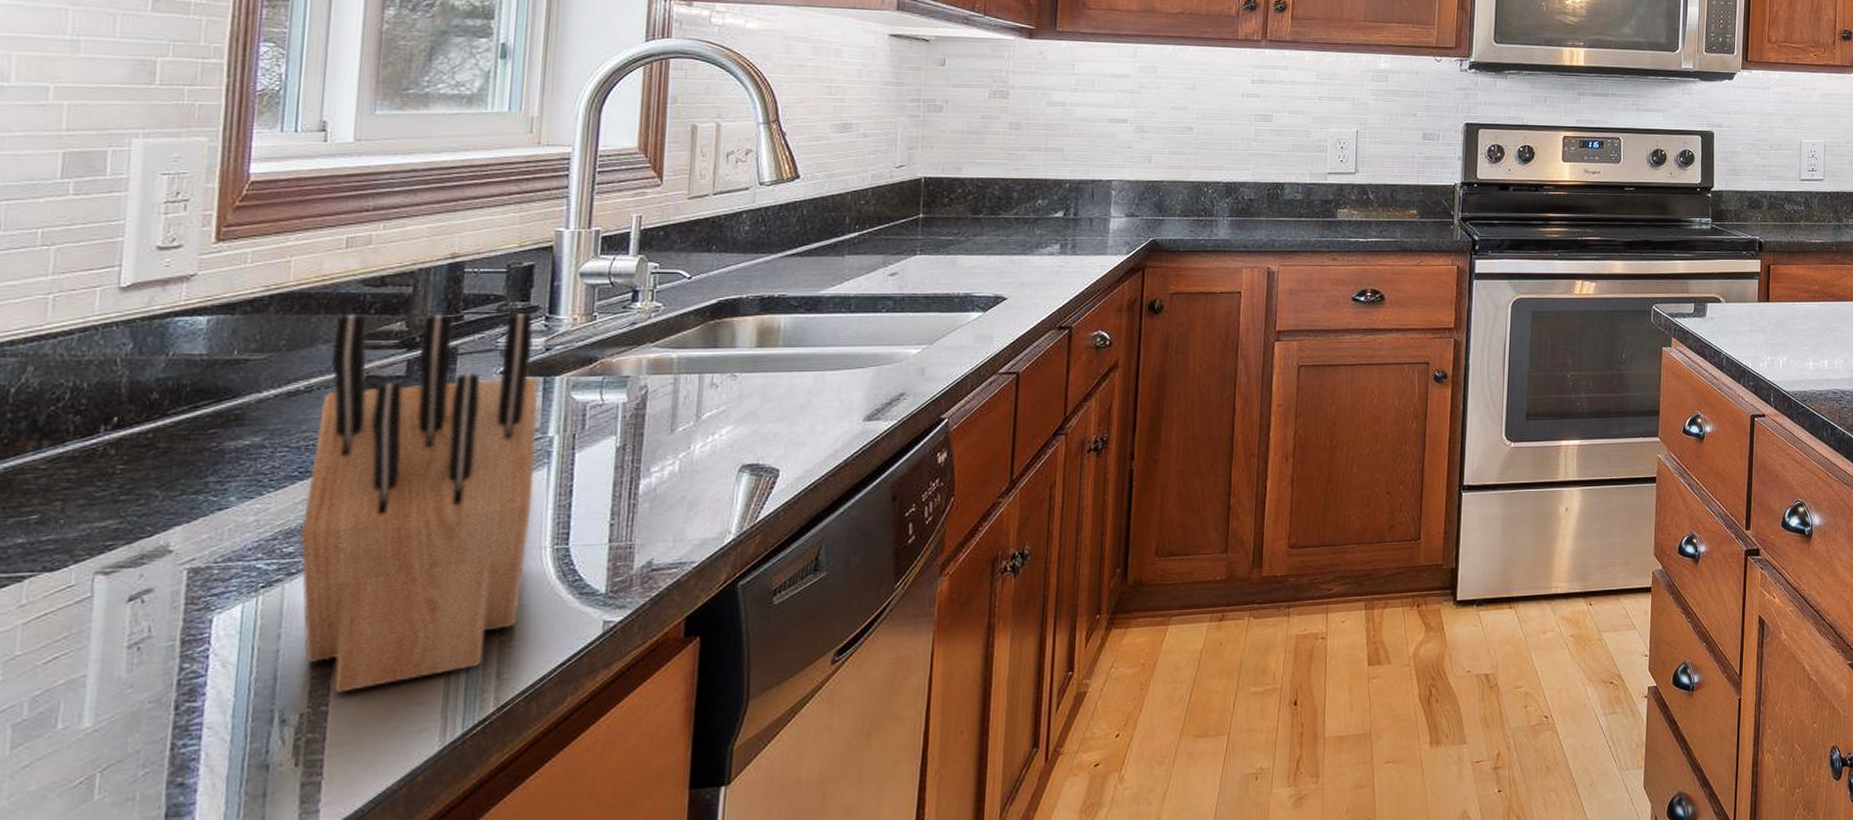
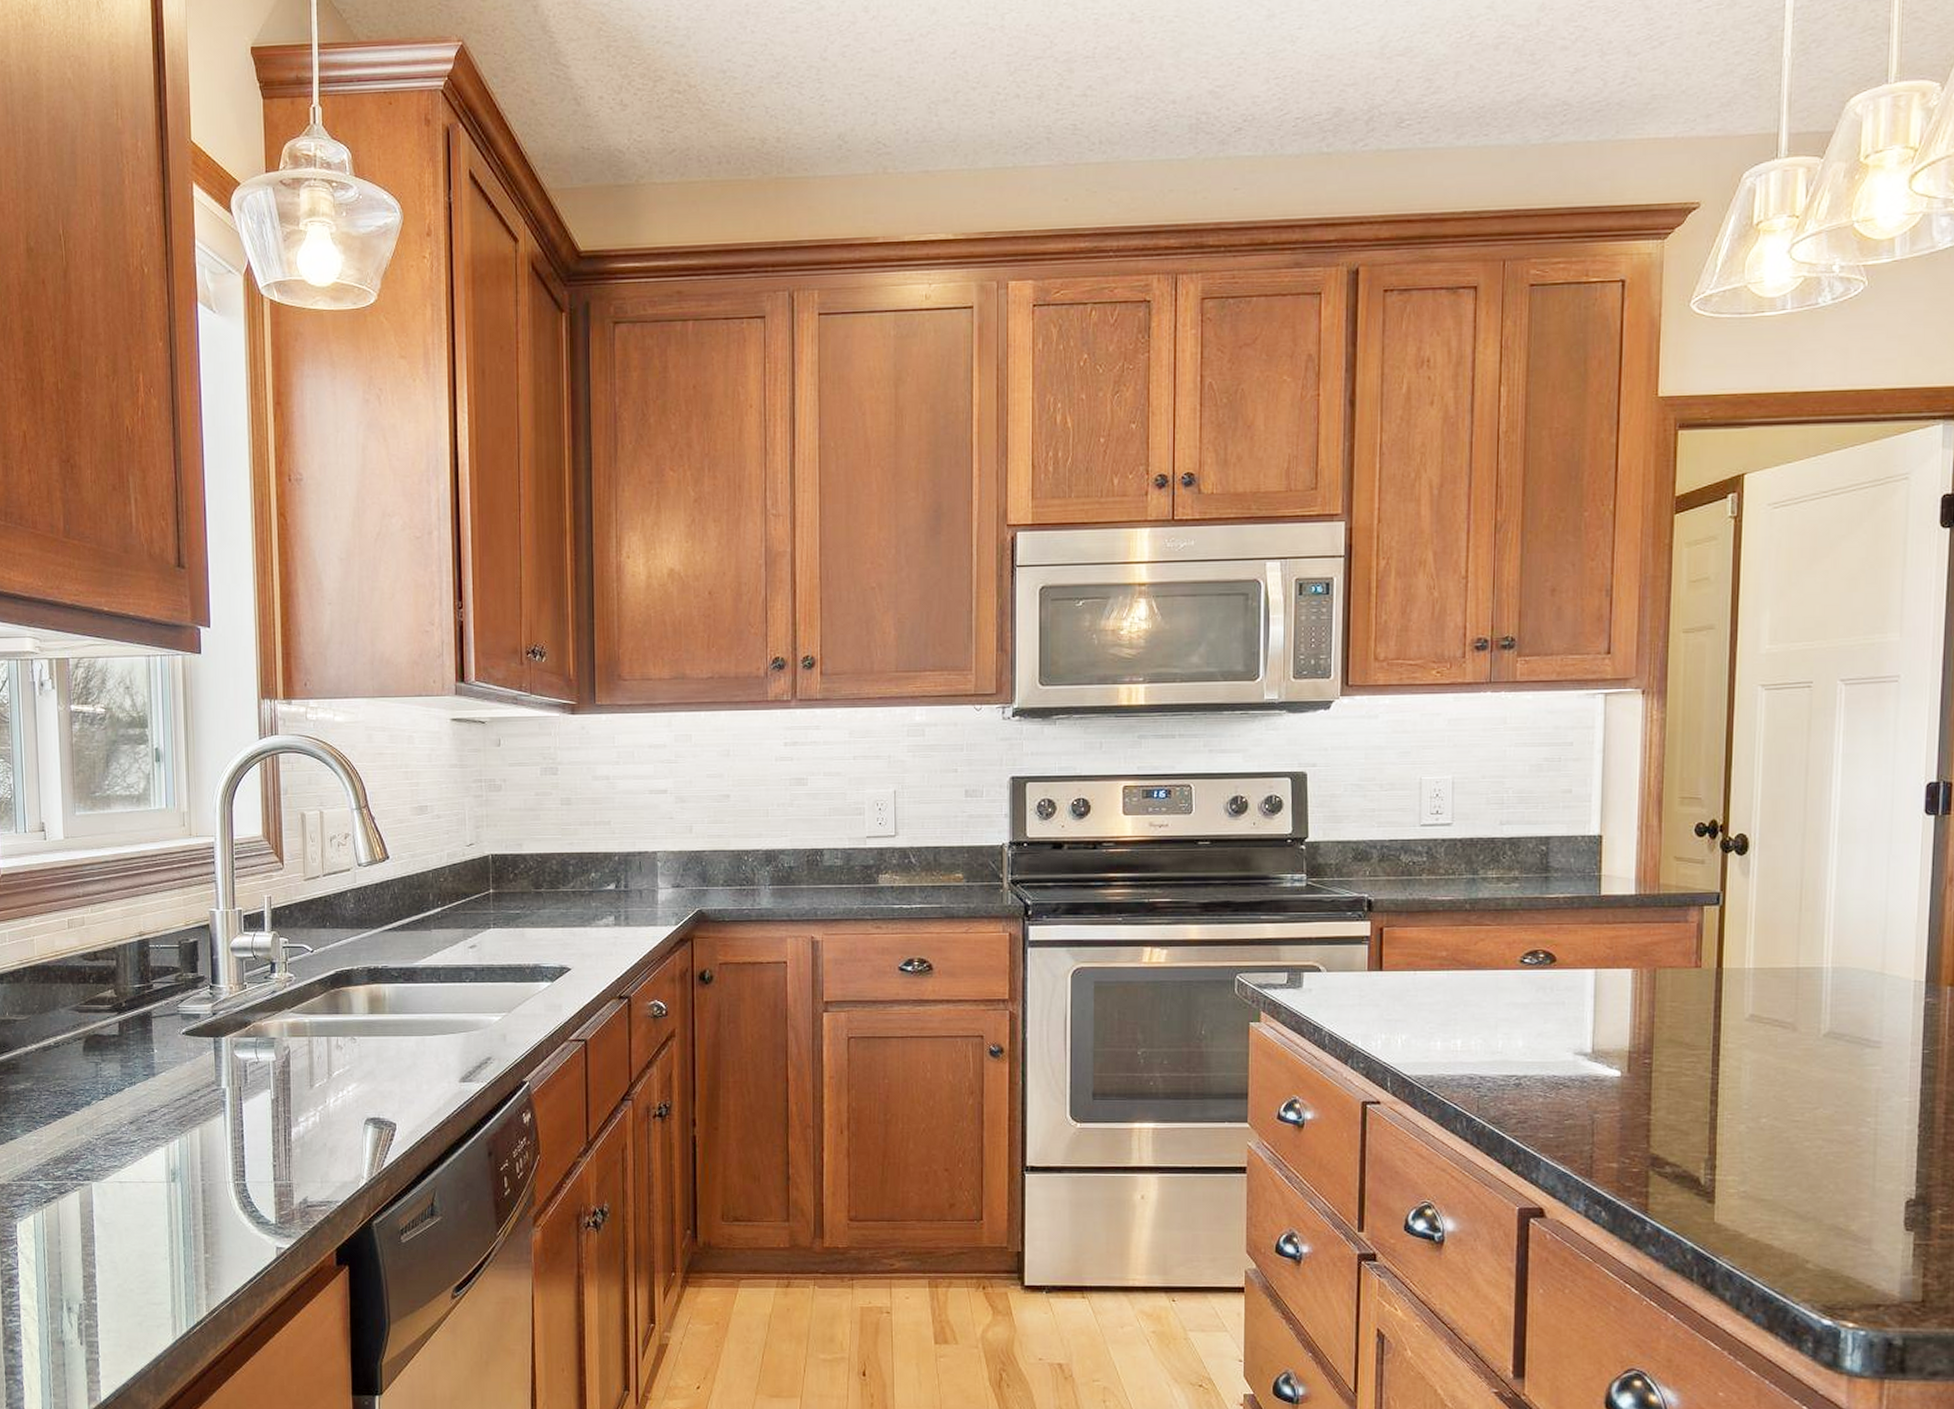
knife block: present [299,313,539,693] -> none [64,983,217,1290]

